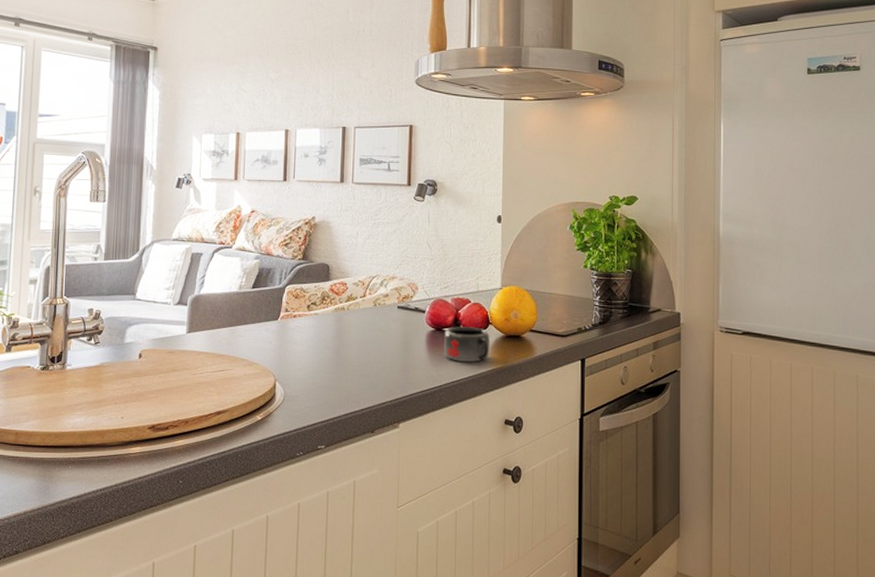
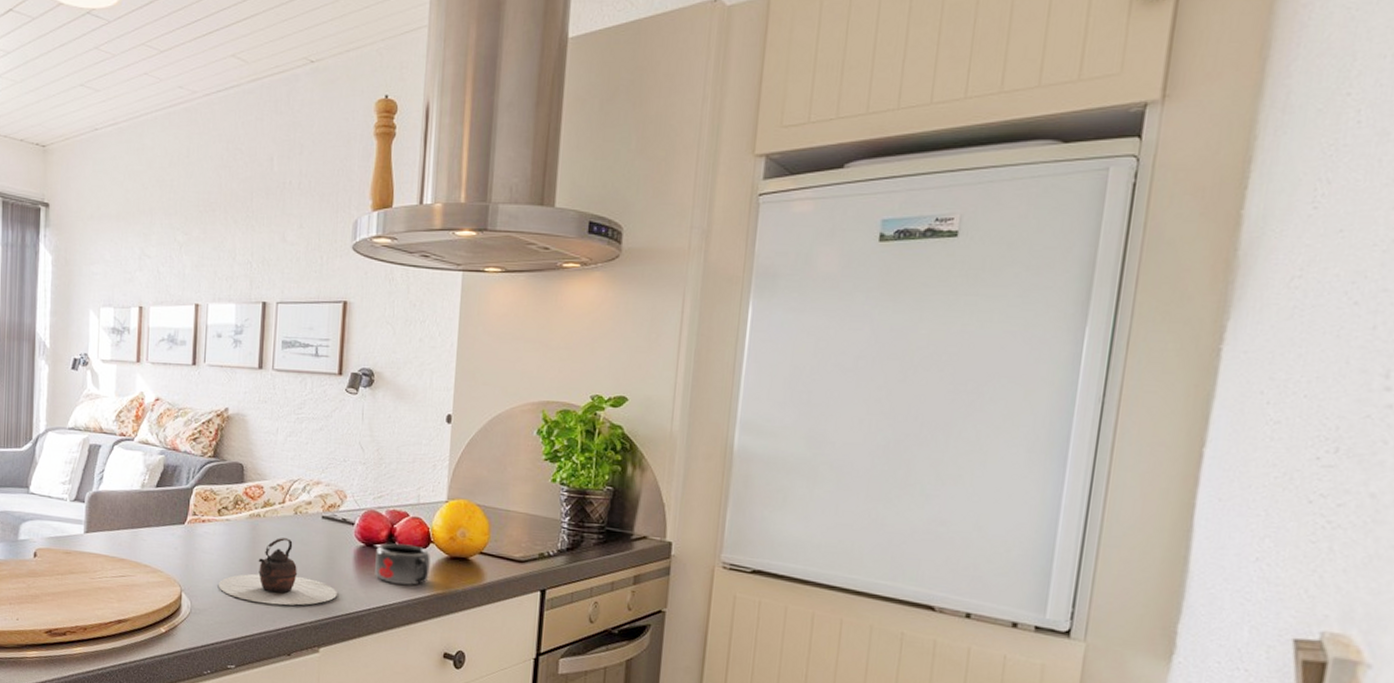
teapot: none [308,327,413,388] -> present [218,538,337,606]

